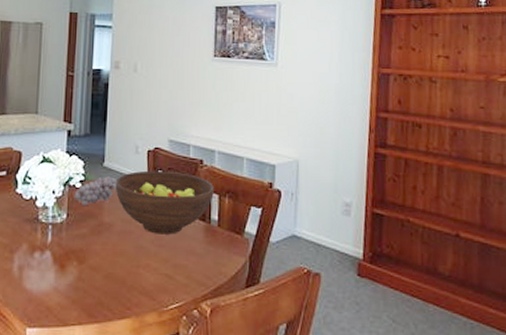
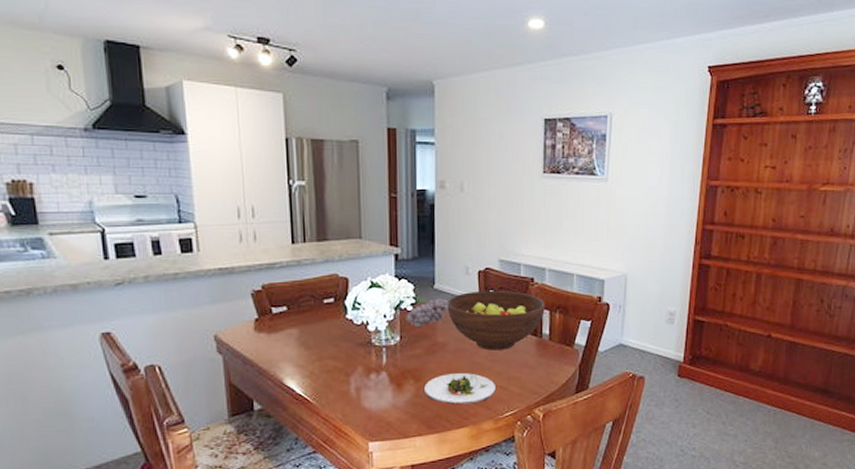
salad plate: none [87,257,161,292] -> present [424,373,495,404]

